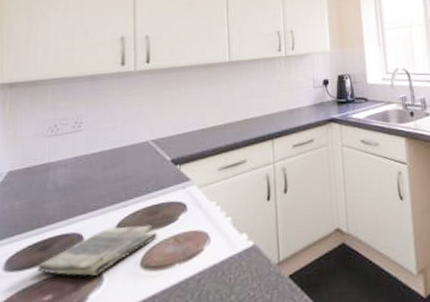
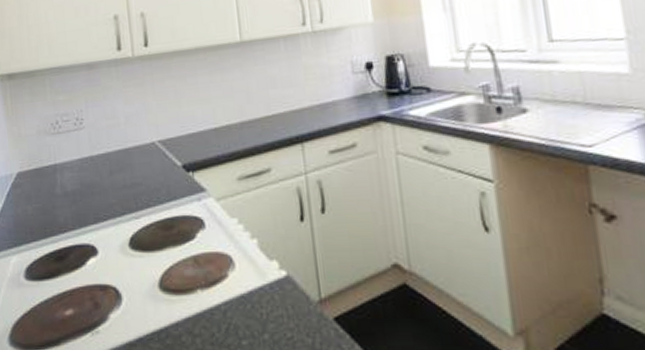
dish towel: present [37,225,158,276] -> none [56,240,175,294]

